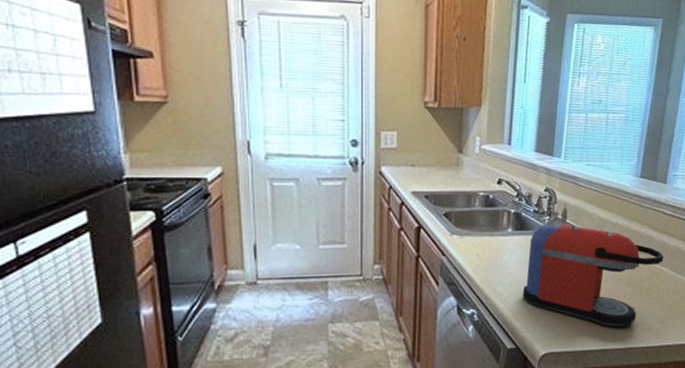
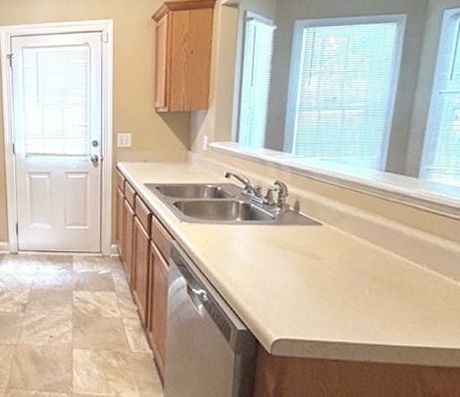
coffee maker: present [522,224,663,327] -> none [253,216,418,321]

